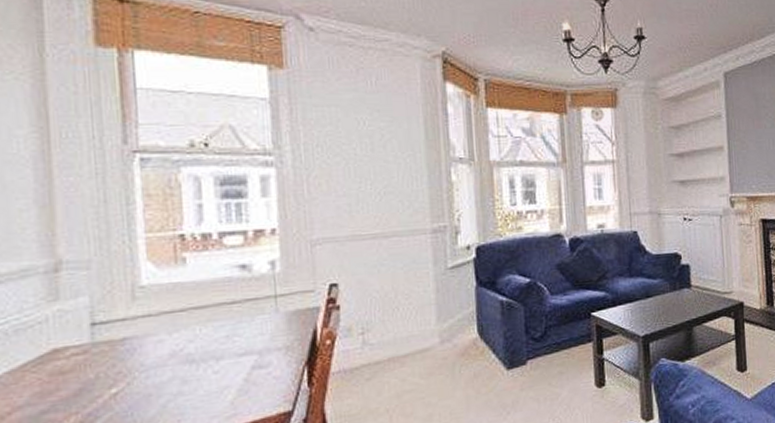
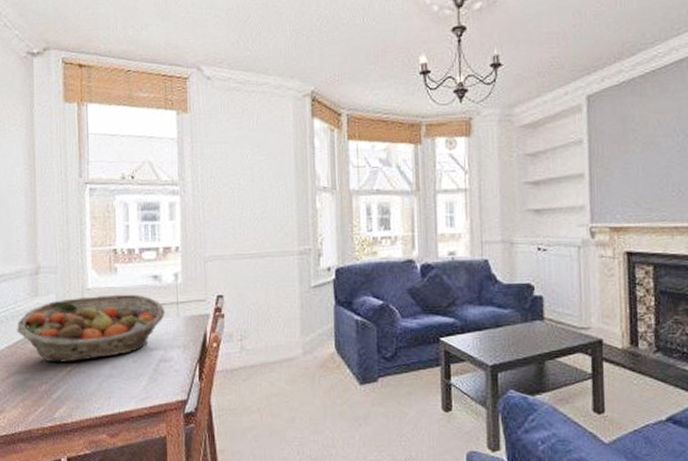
fruit basket: none [24,289,258,386] -> present [17,294,165,363]

